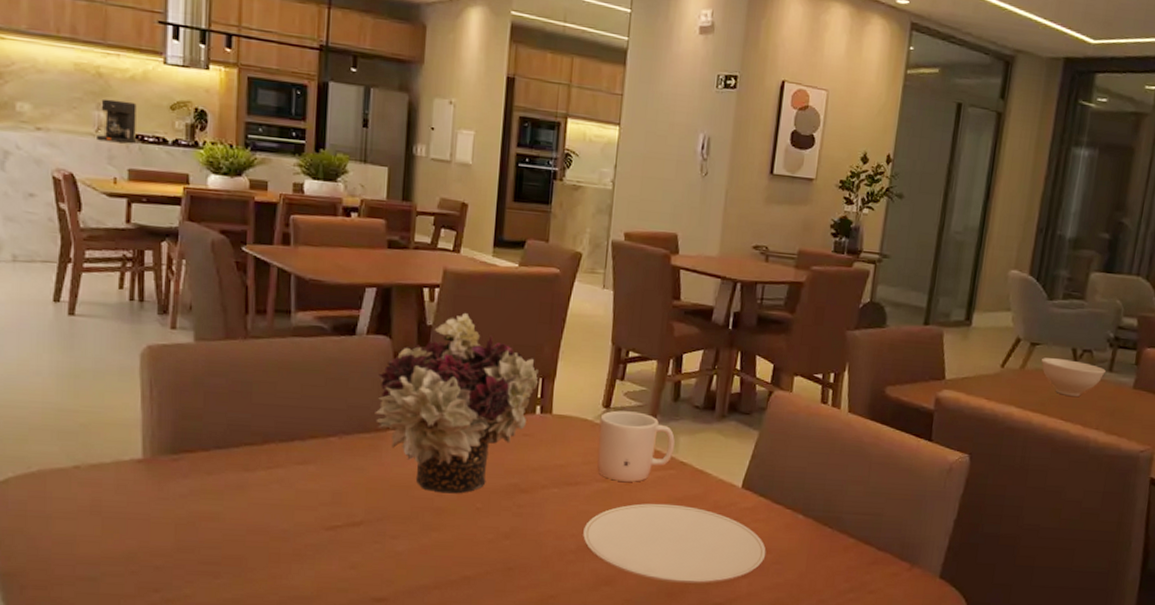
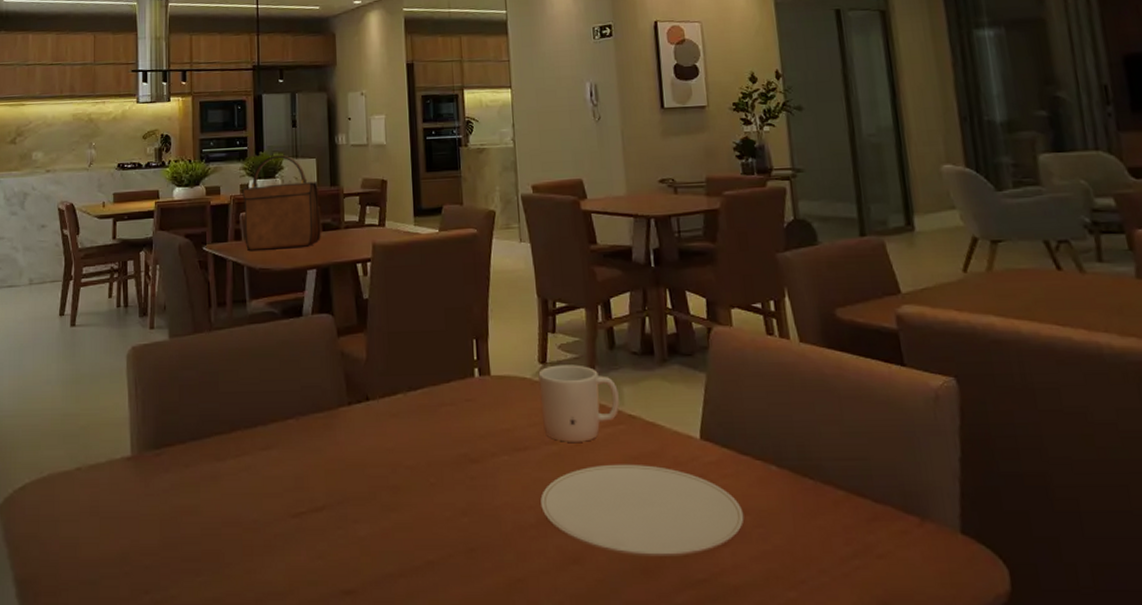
coffee maker: present [97,98,137,145] -> none [90,137,118,174]
handbag: none [294,156,388,263] -> present [242,155,321,252]
flower arrangement: present [375,312,539,494] -> none [325,282,473,470]
bowl: present [1041,357,1106,398] -> none [1010,254,1094,297]

